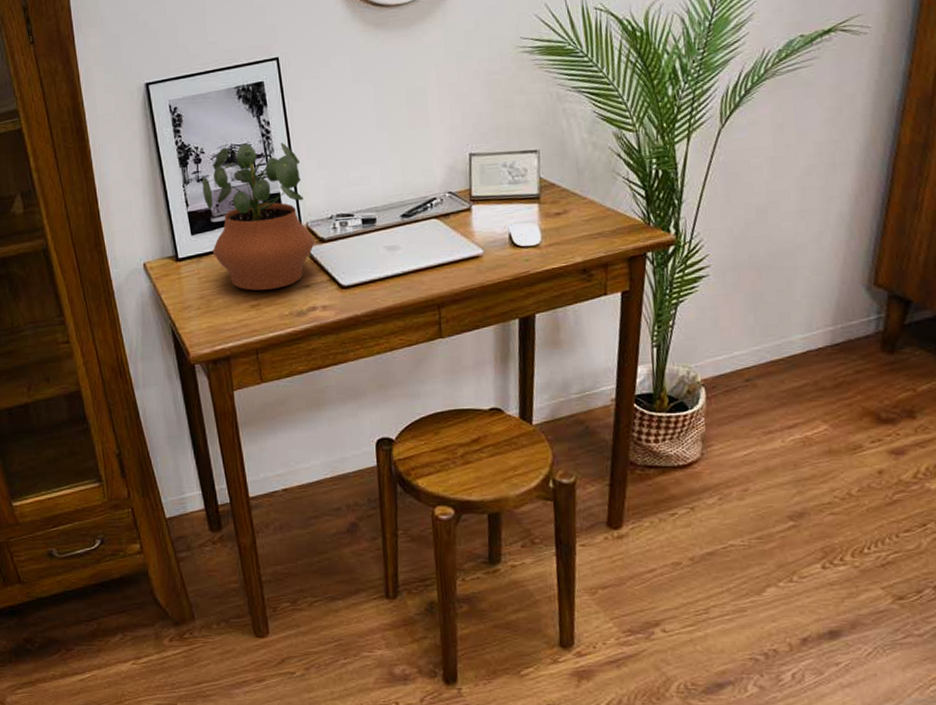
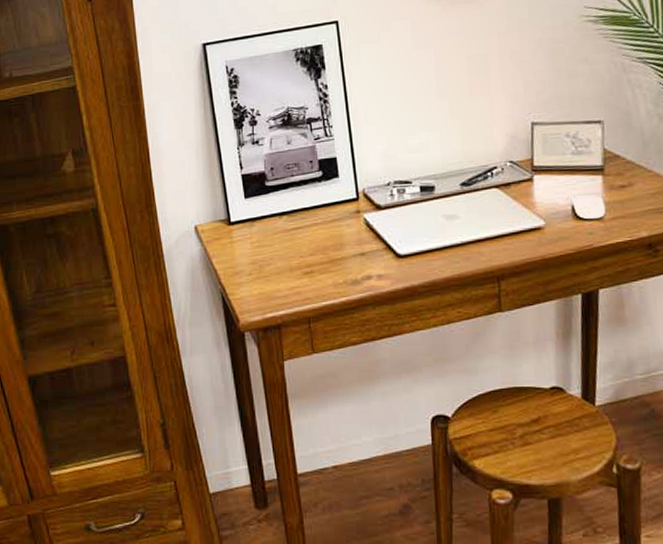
potted plant: present [202,142,315,291] -> none [257,106,371,257]

